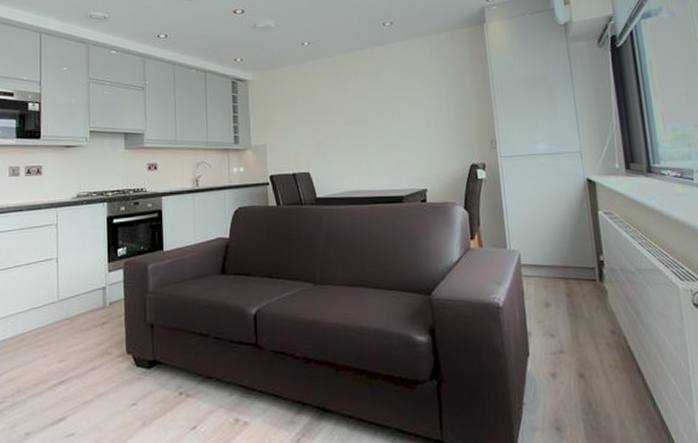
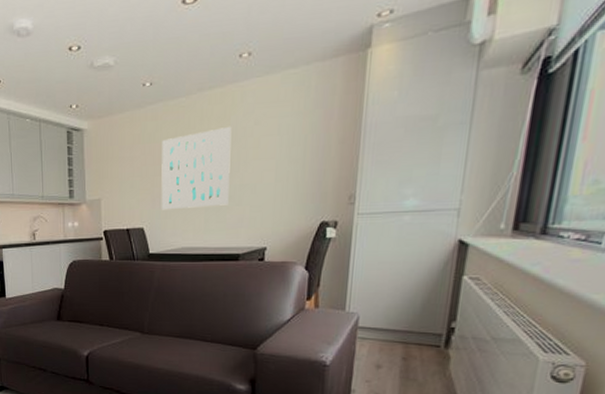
wall art: none [322,80,388,155] -> present [161,126,232,210]

